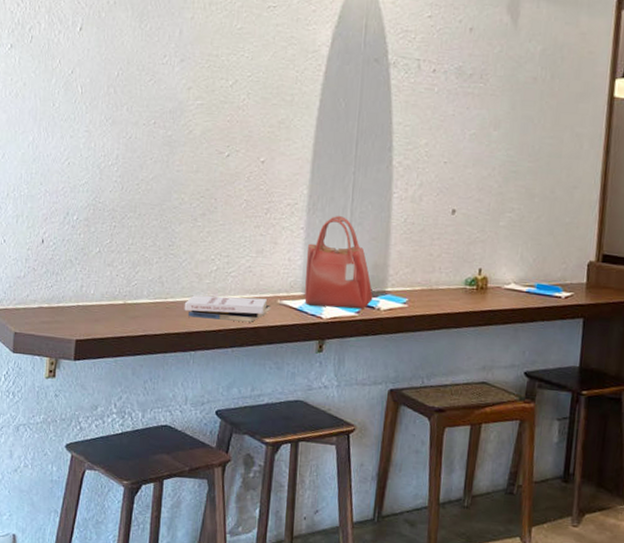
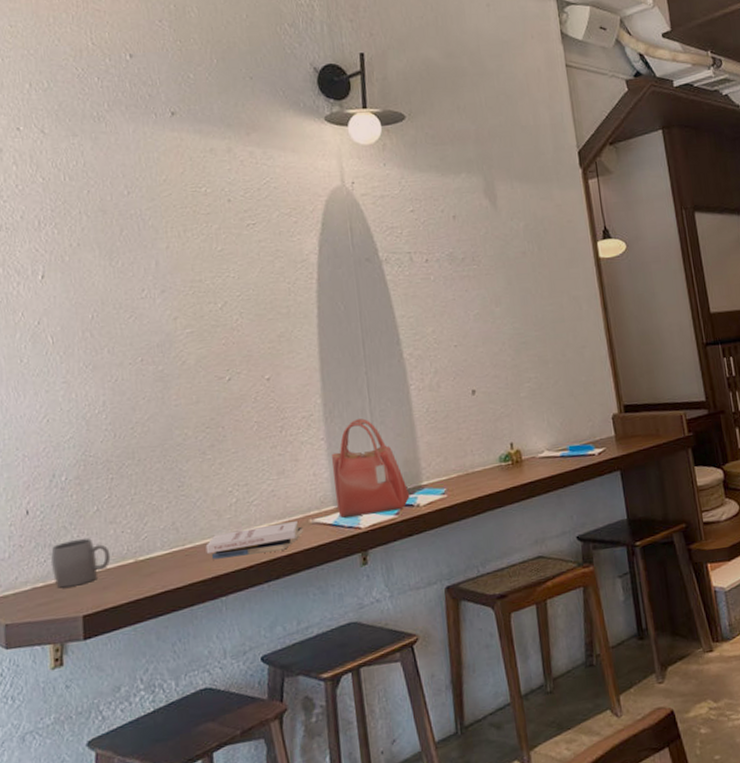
mug: none [57,273,105,314] -> present [51,538,111,588]

